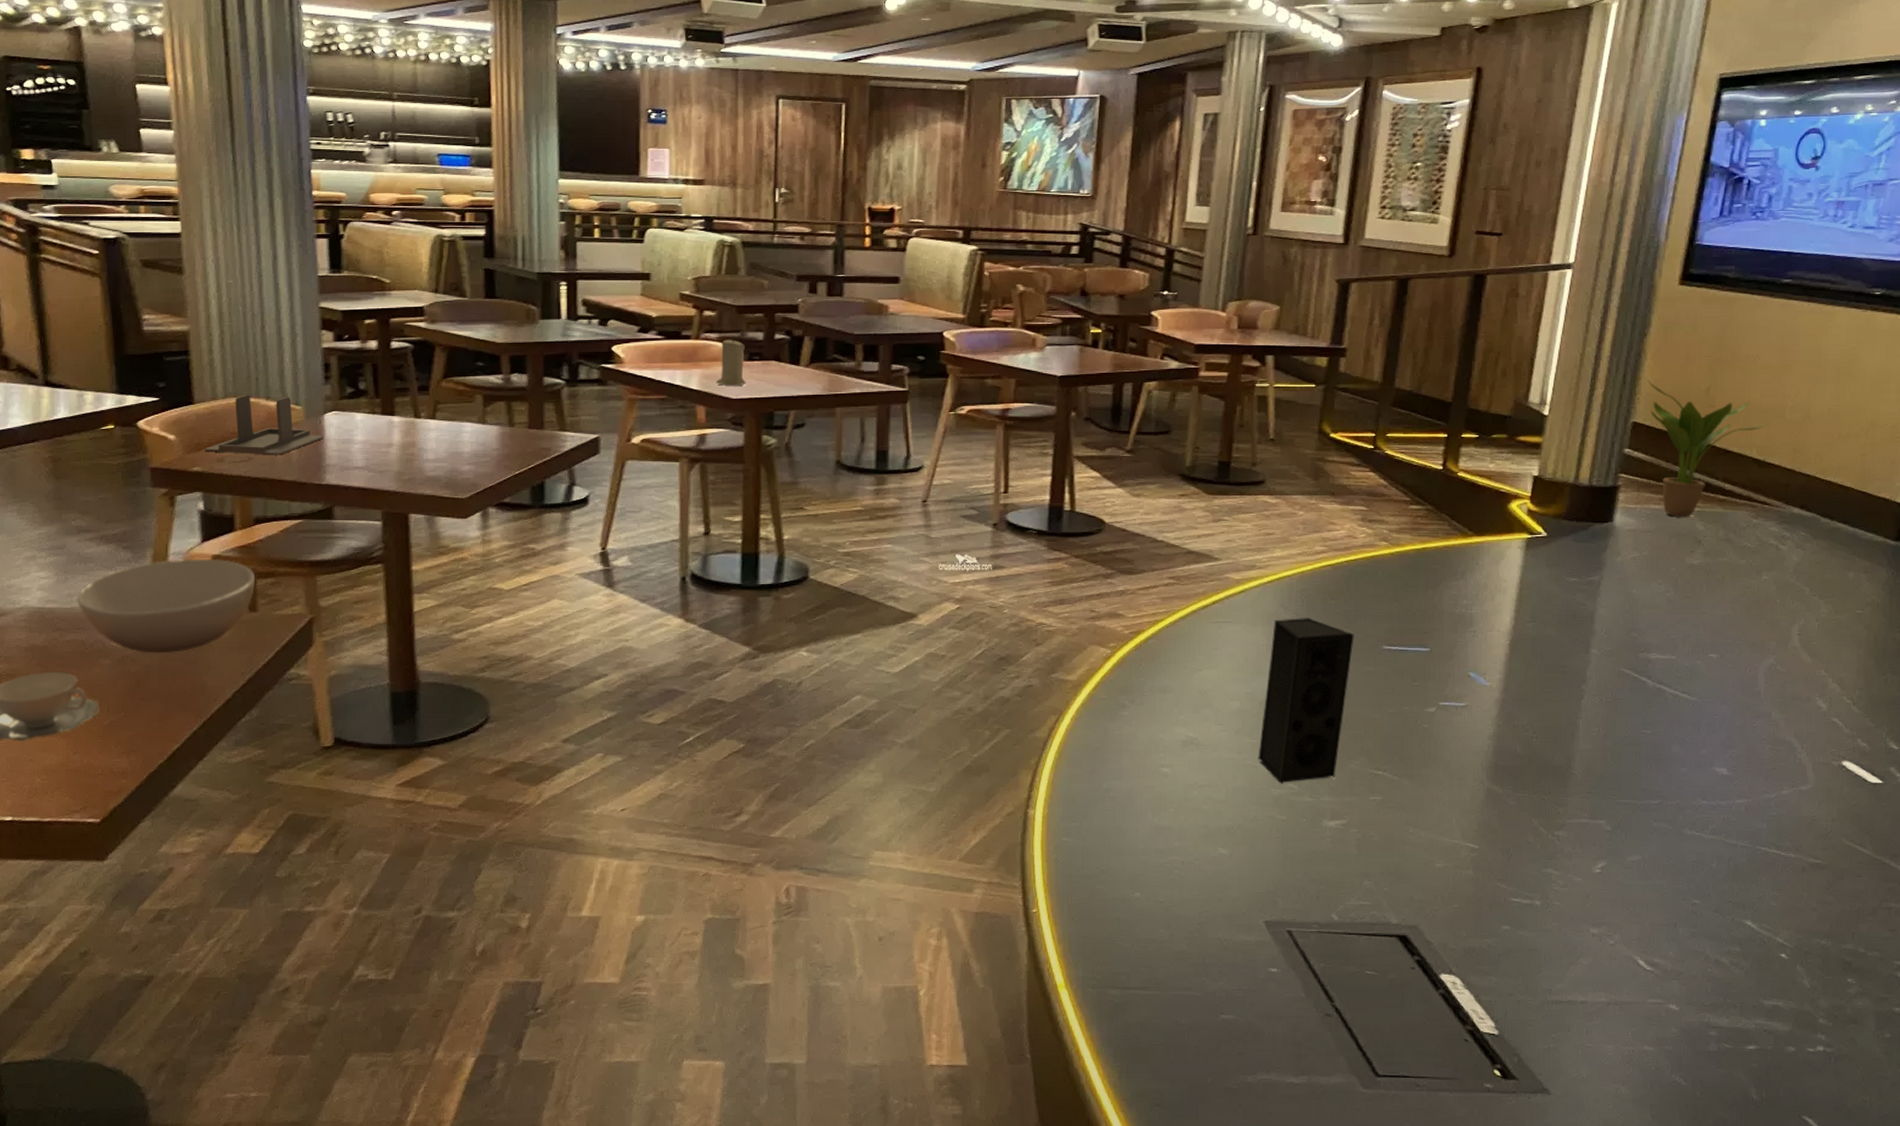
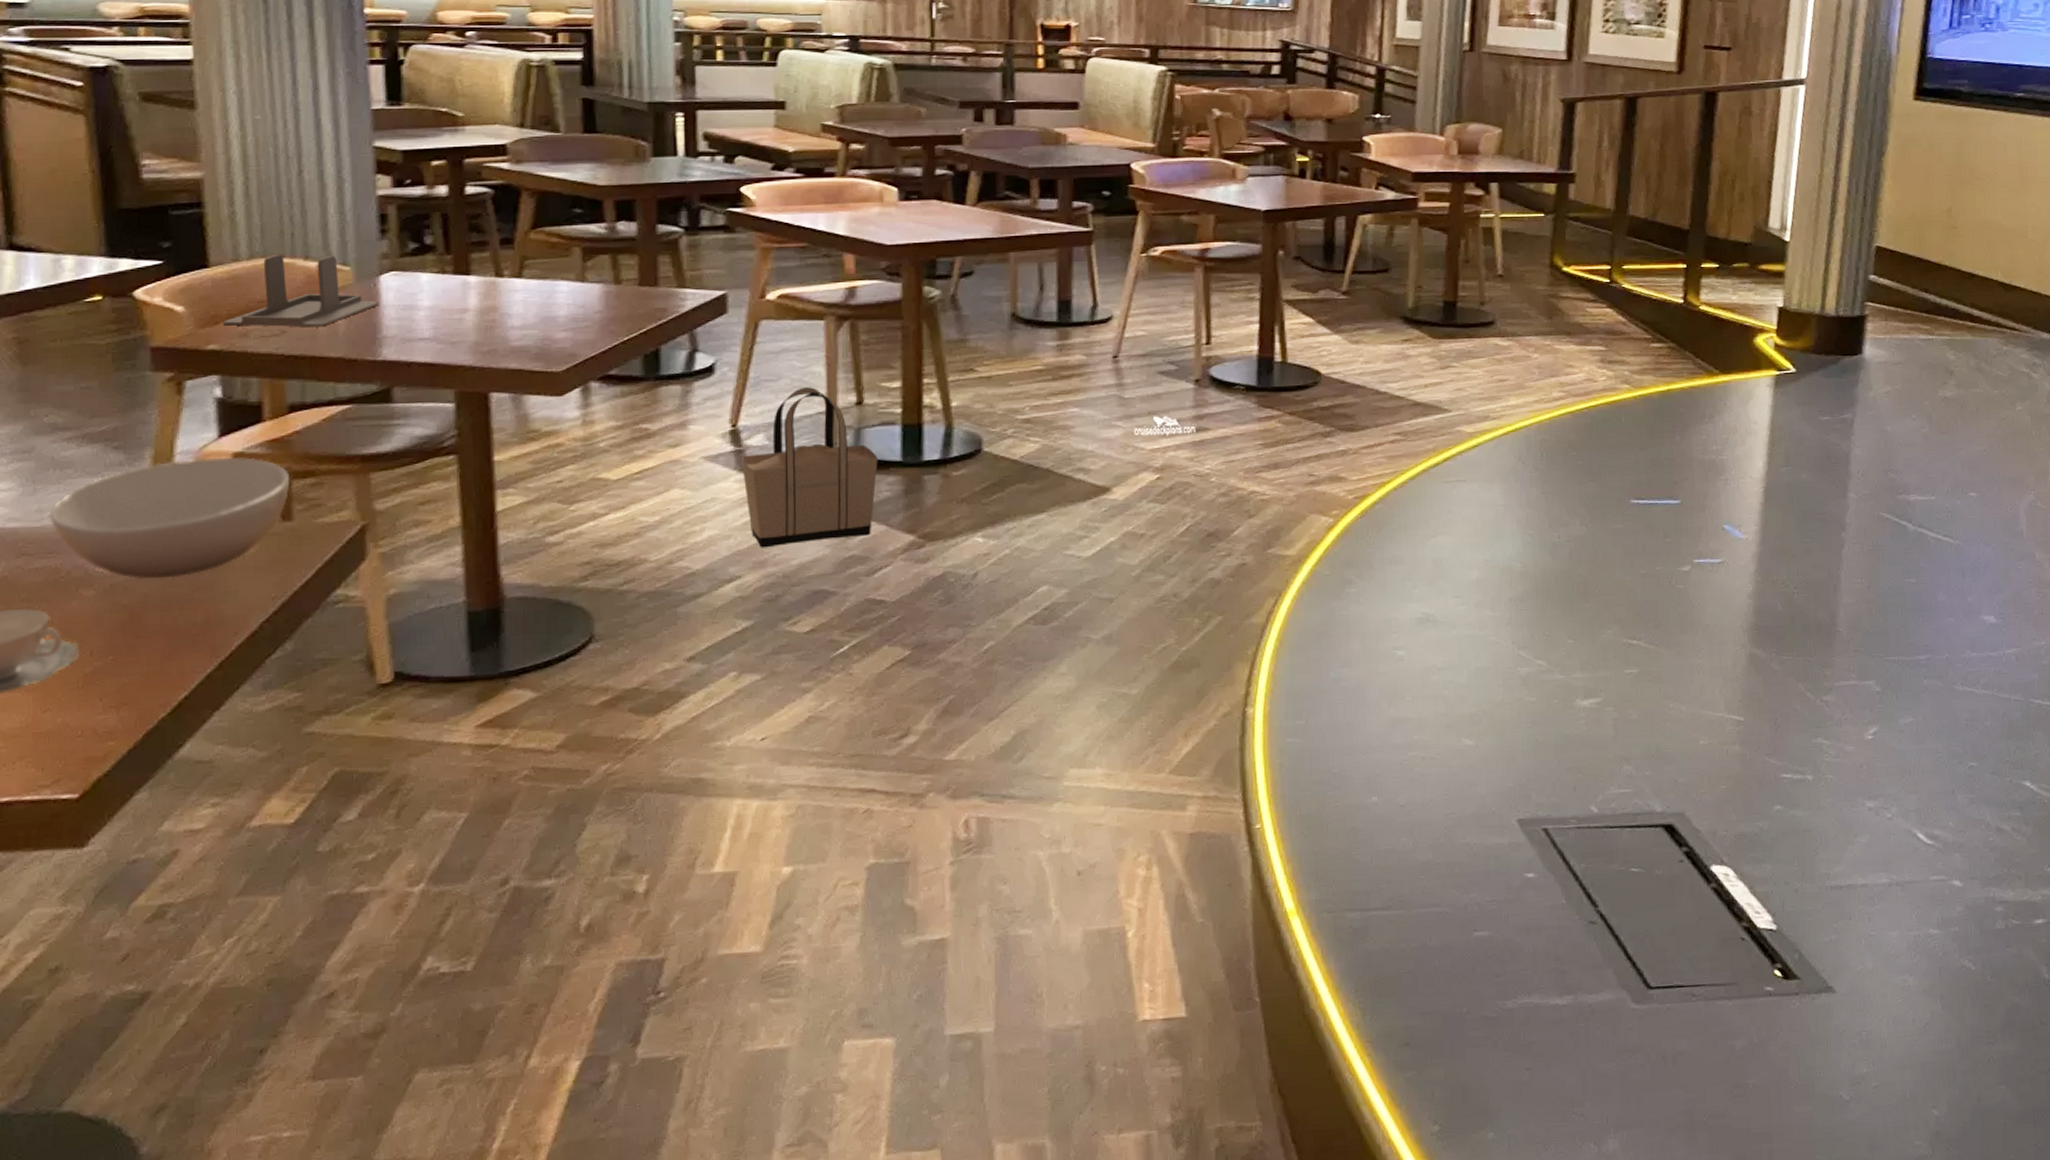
shopping bag: none [610,518,721,652] -> present [742,387,878,548]
candle: present [715,338,746,386] -> none [866,174,903,230]
speaker: present [1258,617,1354,783] -> none [1501,471,1600,660]
potted plant: present [1645,377,1768,518] -> none [1886,198,2011,347]

